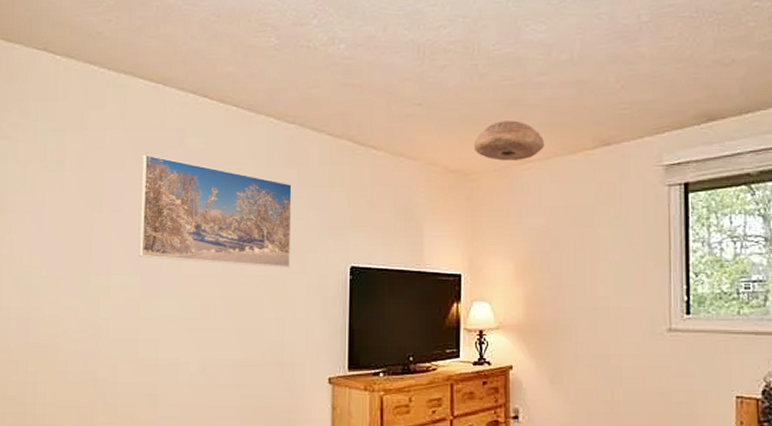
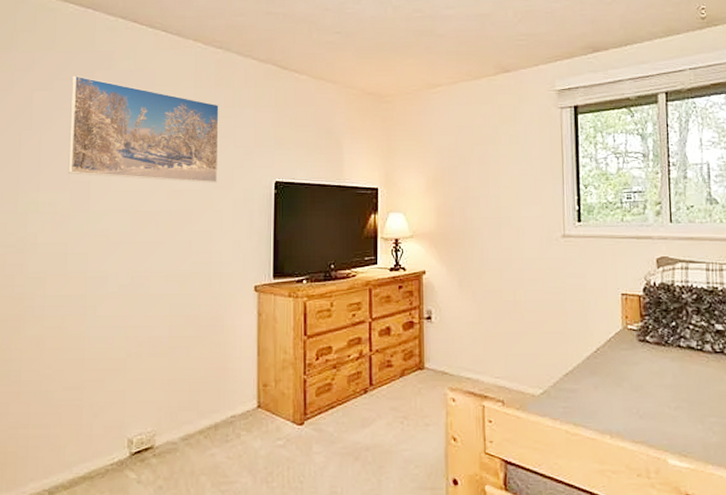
ceiling light: present [473,120,545,161] -> none [388,49,453,85]

